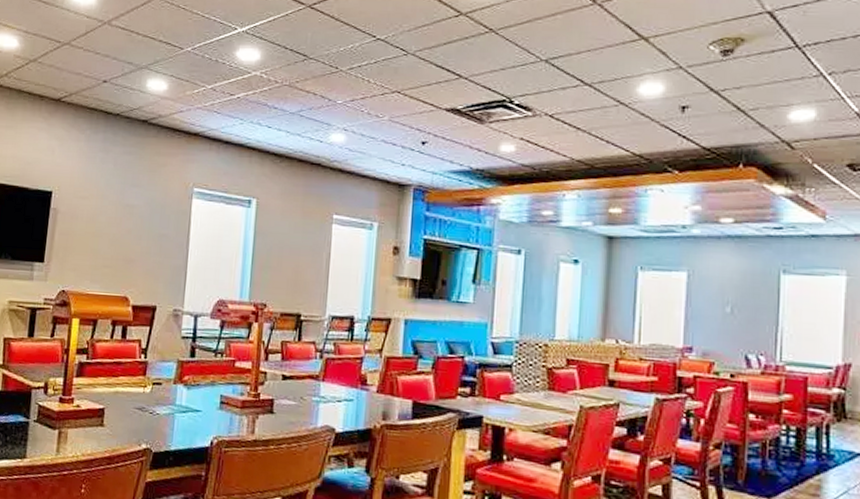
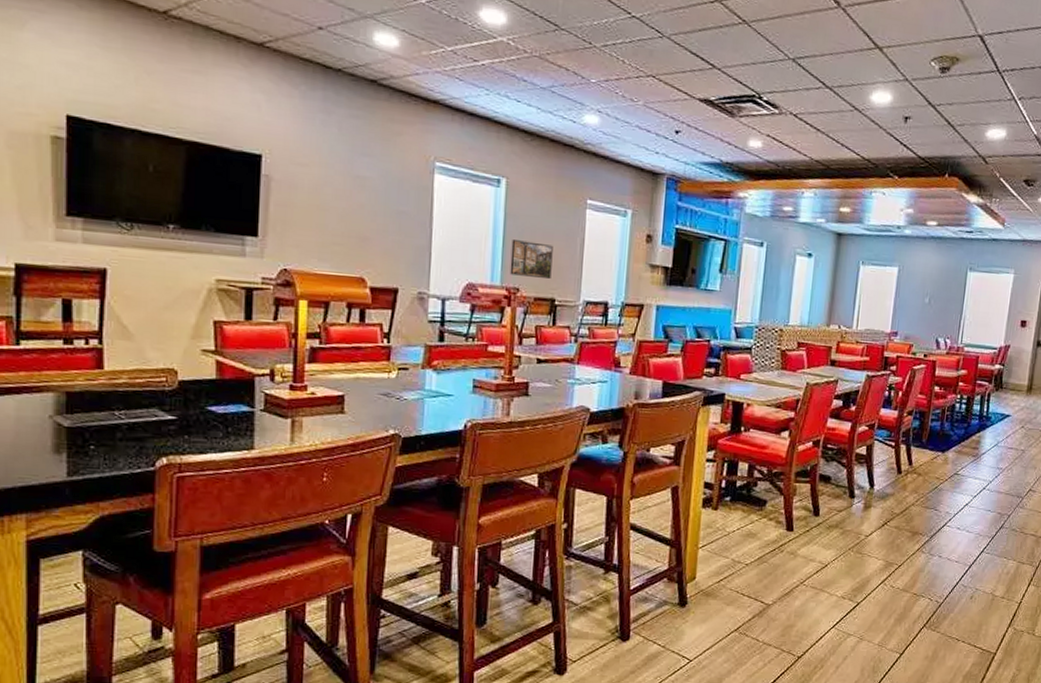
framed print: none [258,257,300,294] -> present [510,240,553,279]

